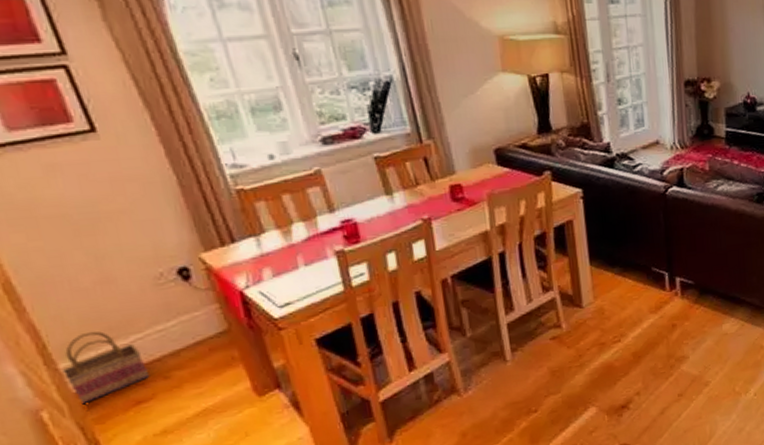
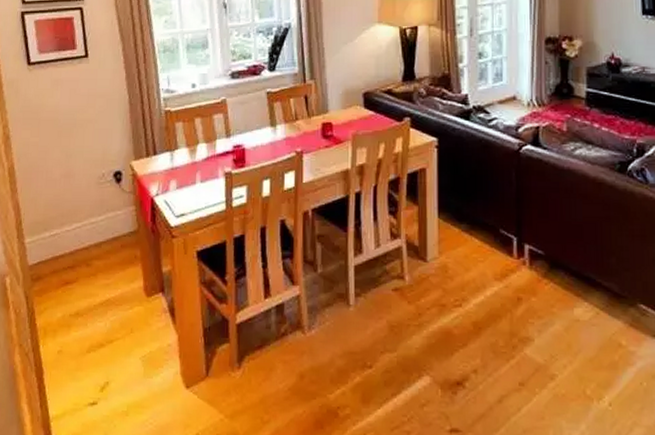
basket: present [61,331,150,405] -> none [26,215,78,277]

